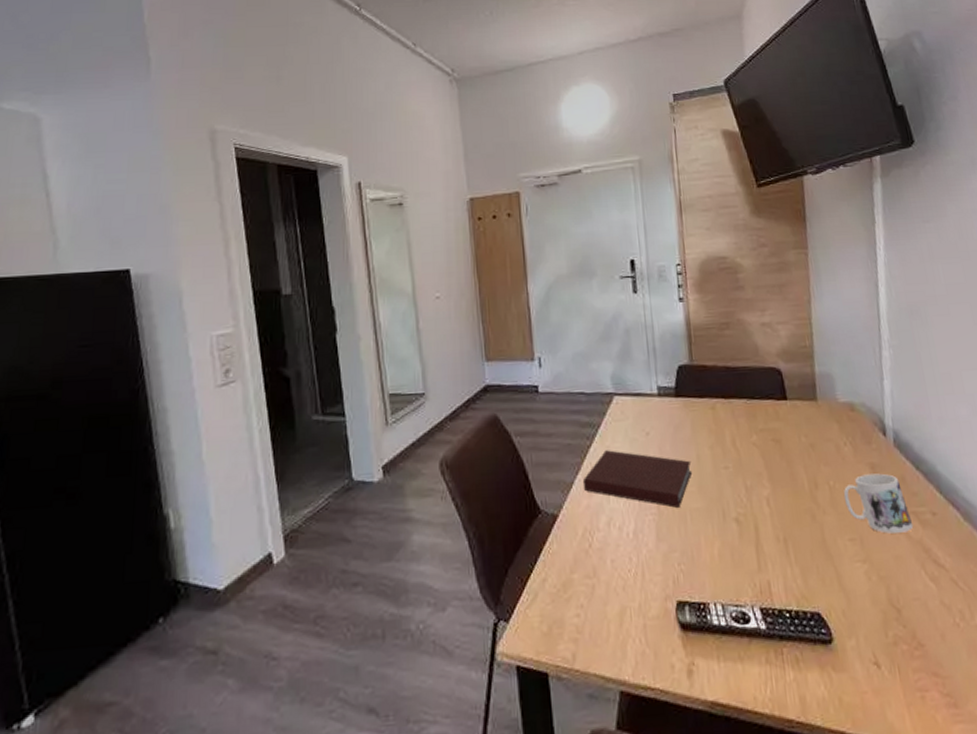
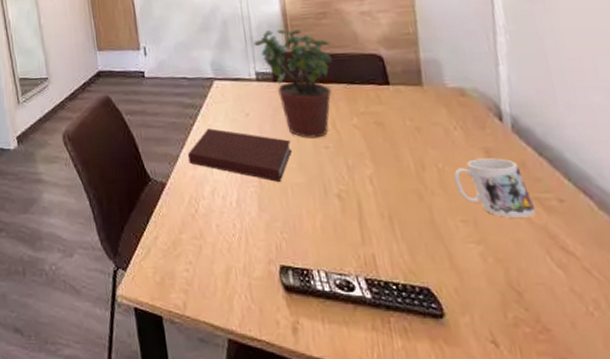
potted plant: none [656,340,734,458] -> present [253,29,333,138]

